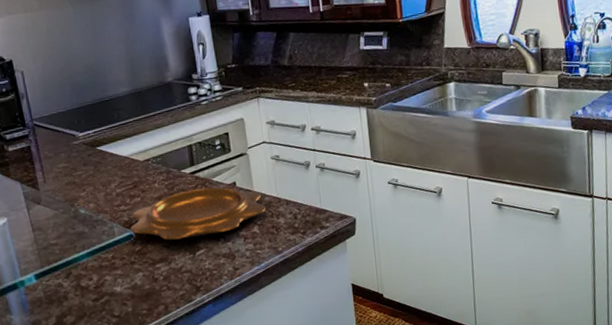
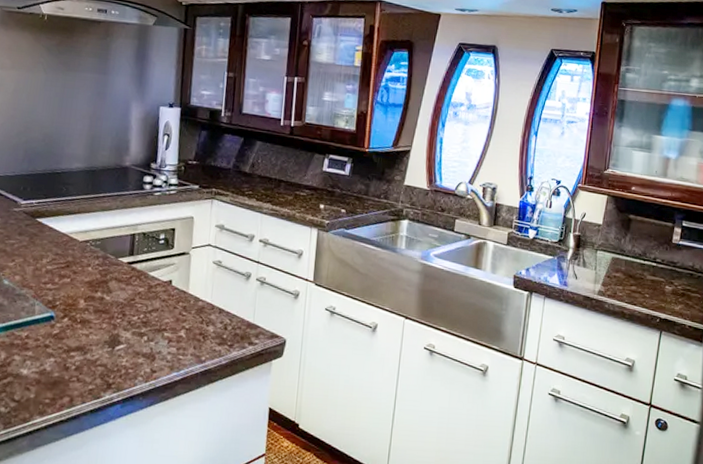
decorative bowl: present [130,186,266,240] -> none [51,280,197,331]

